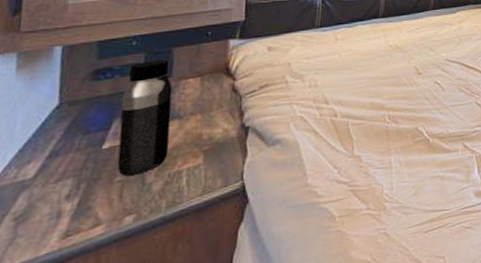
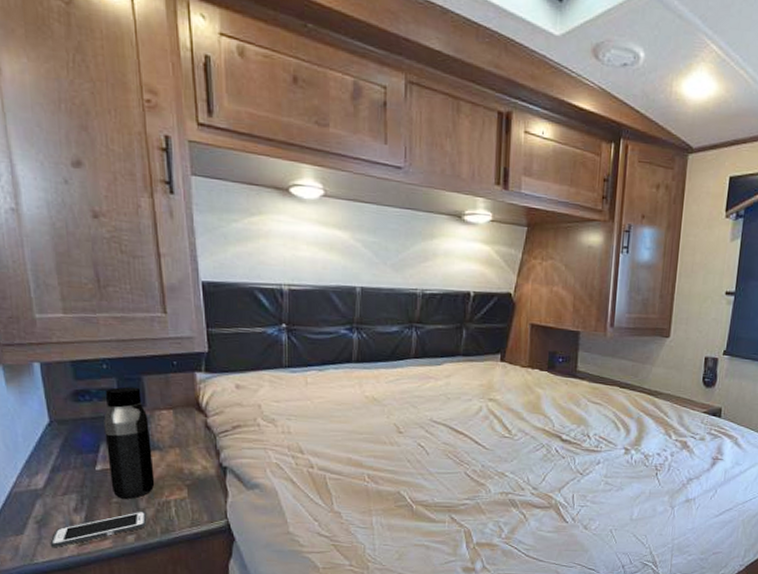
cell phone: none [25,185,153,246] -> present [50,511,147,547]

